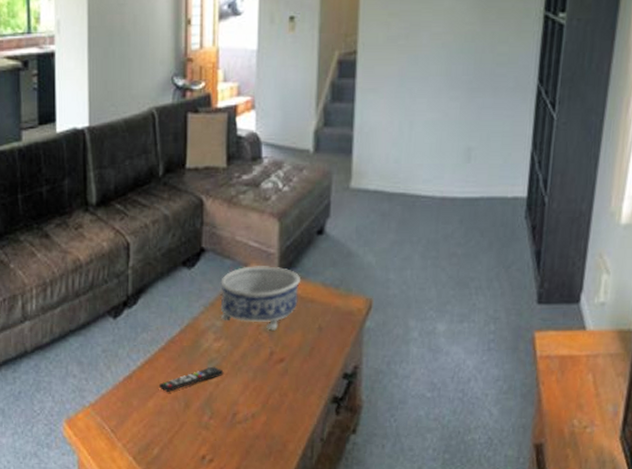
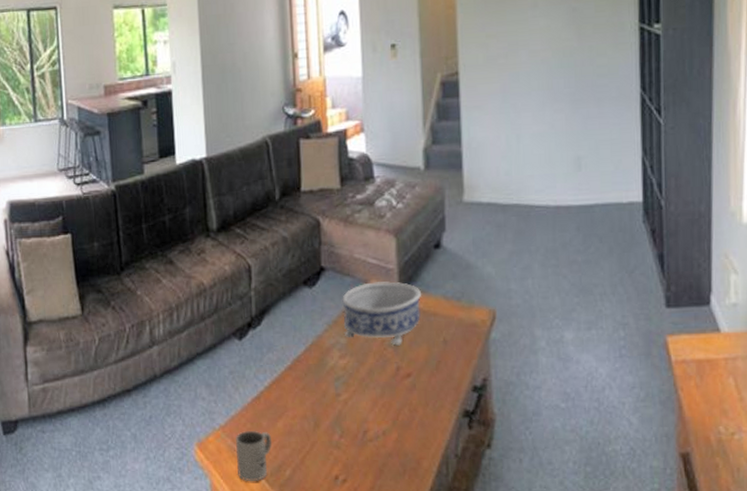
mug: none [104,408,142,459] -> present [235,430,272,482]
remote control: present [159,366,224,392] -> none [287,384,351,411]

